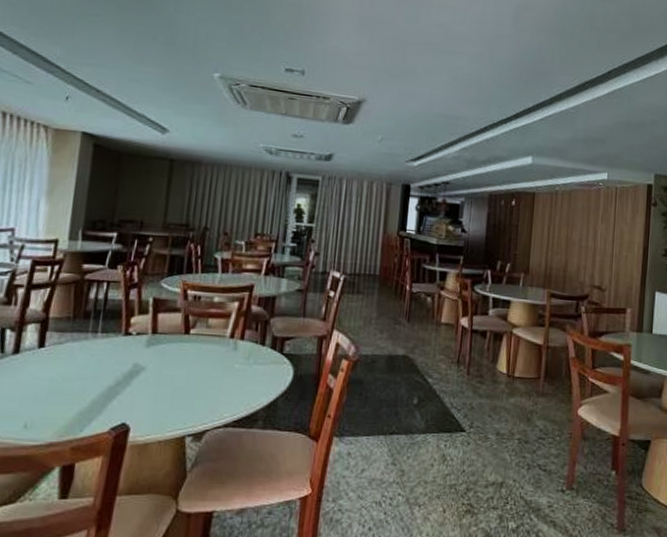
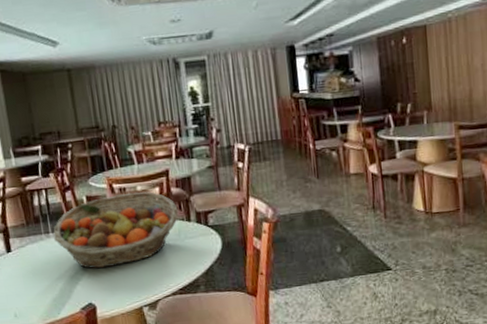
fruit basket: none [101,302,254,384] -> present [53,191,179,269]

